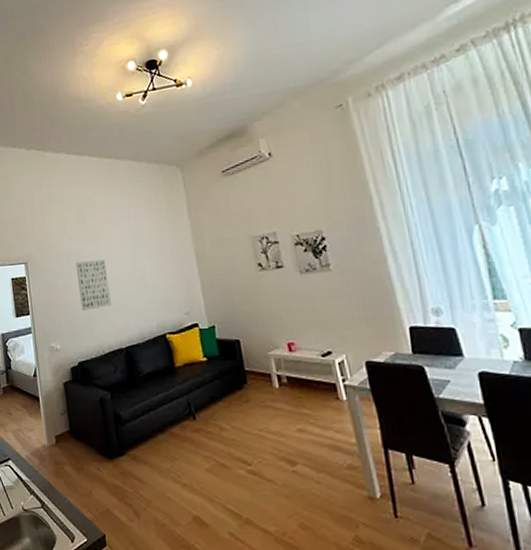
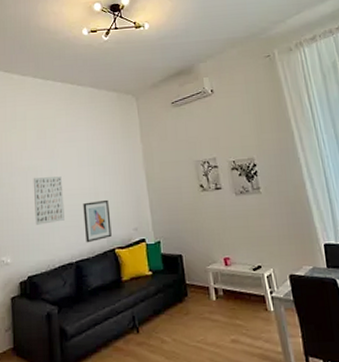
wall art: none [129,282,162,329] -> present [83,199,112,243]

